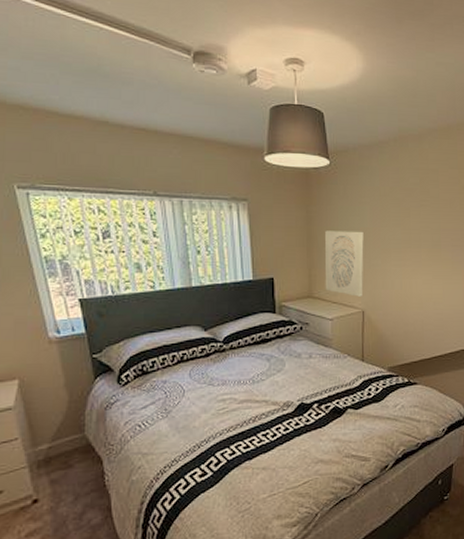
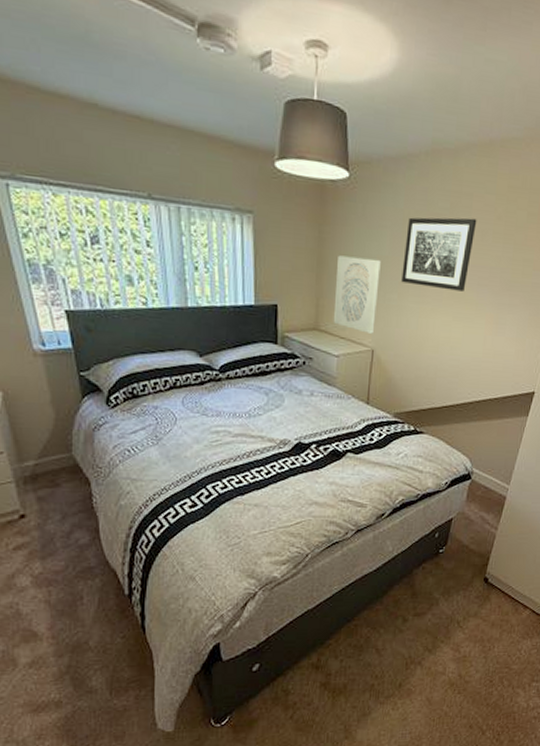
wall art: none [383,190,445,253] -> present [401,217,477,292]

